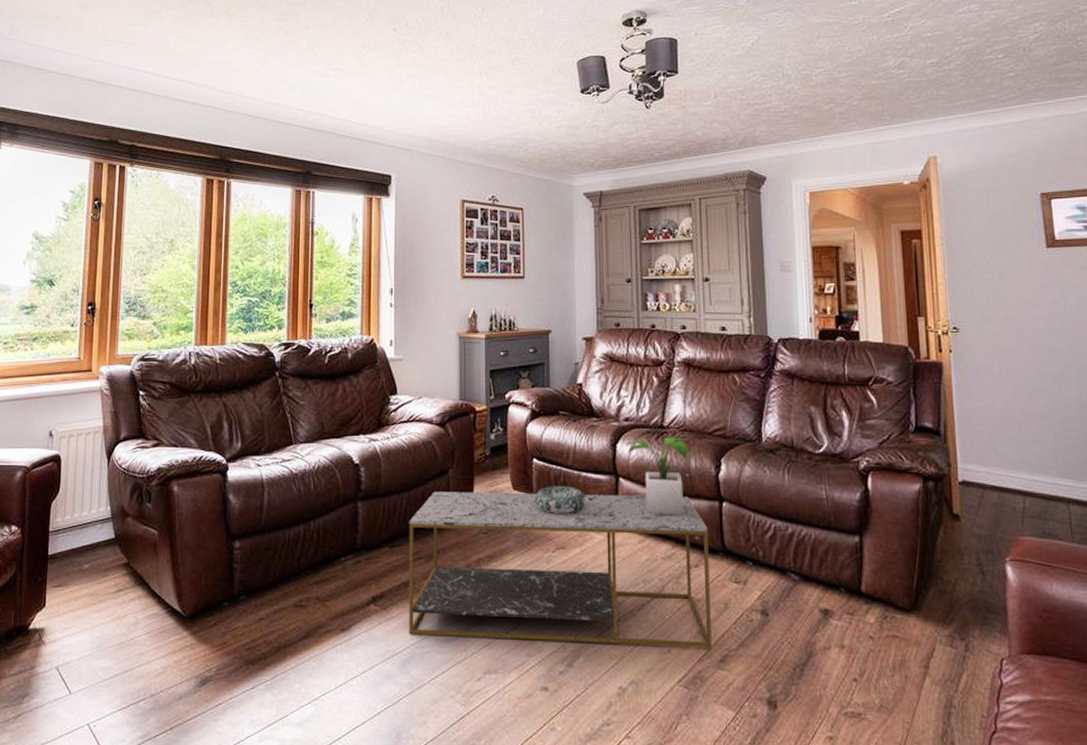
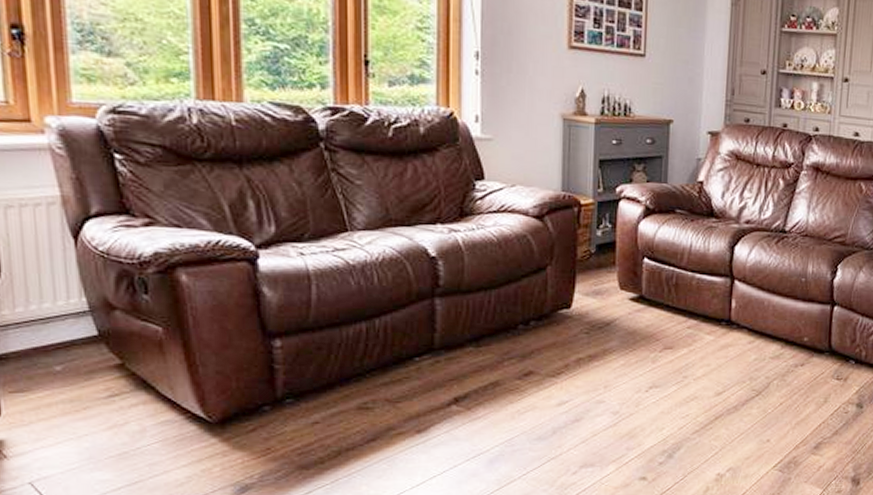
coffee table: present [408,491,712,648] -> none [497,289,817,437]
decorative bowl: present [535,486,586,514] -> none [643,287,698,315]
potted plant: present [626,437,699,515] -> none [745,241,816,318]

